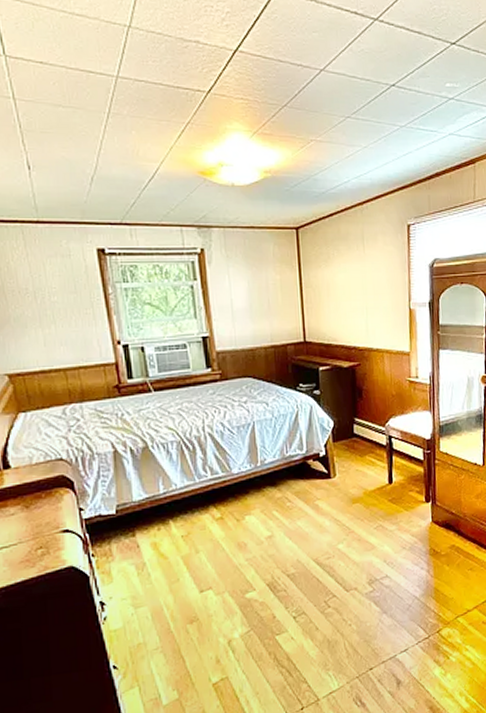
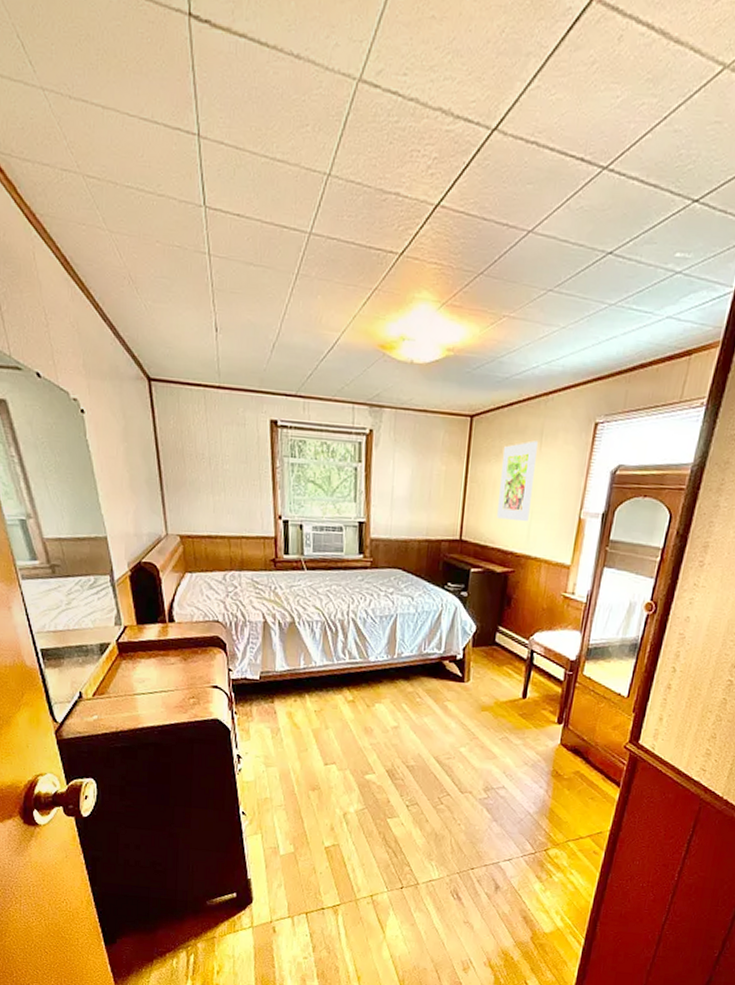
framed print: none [330,245,365,318] -> present [497,440,538,522]

